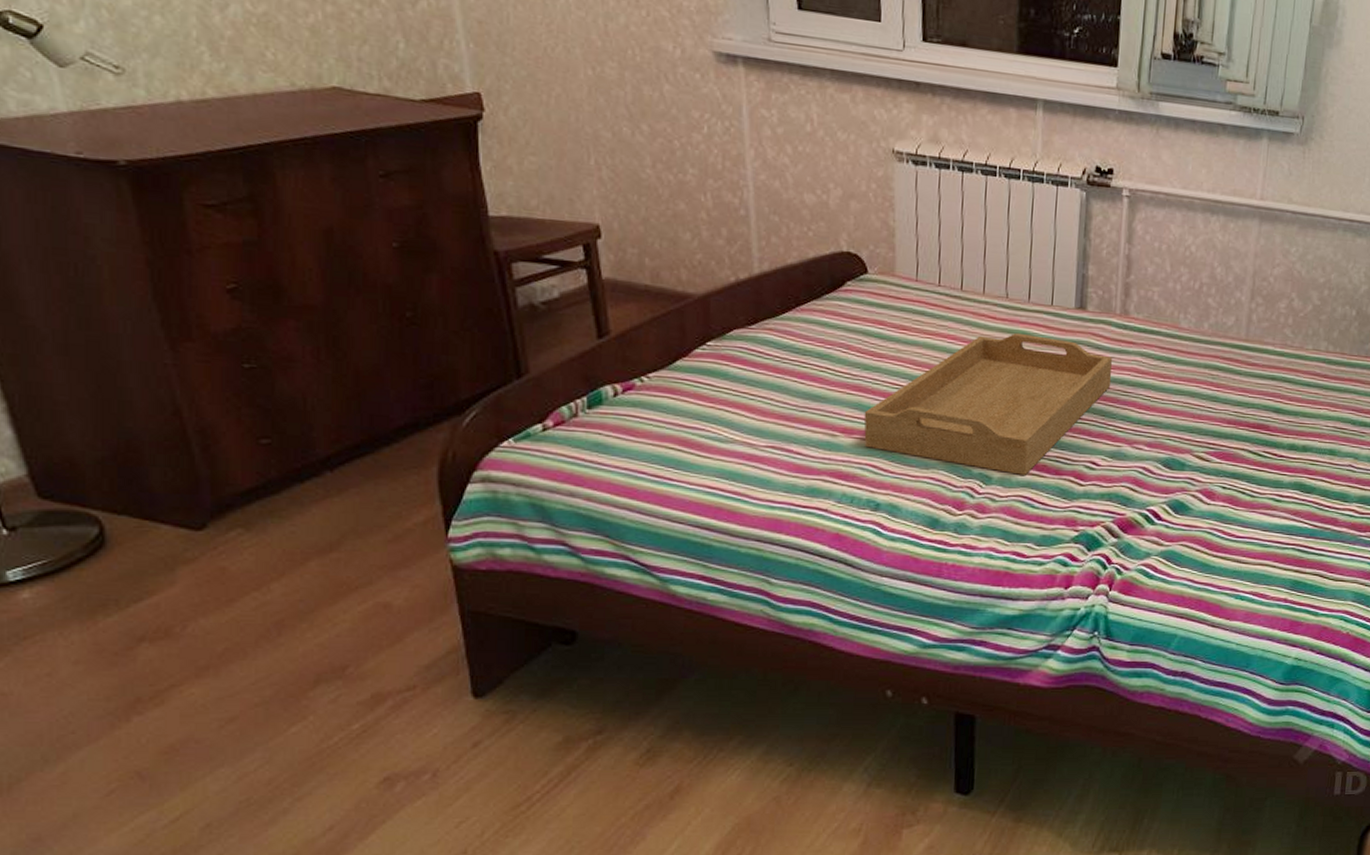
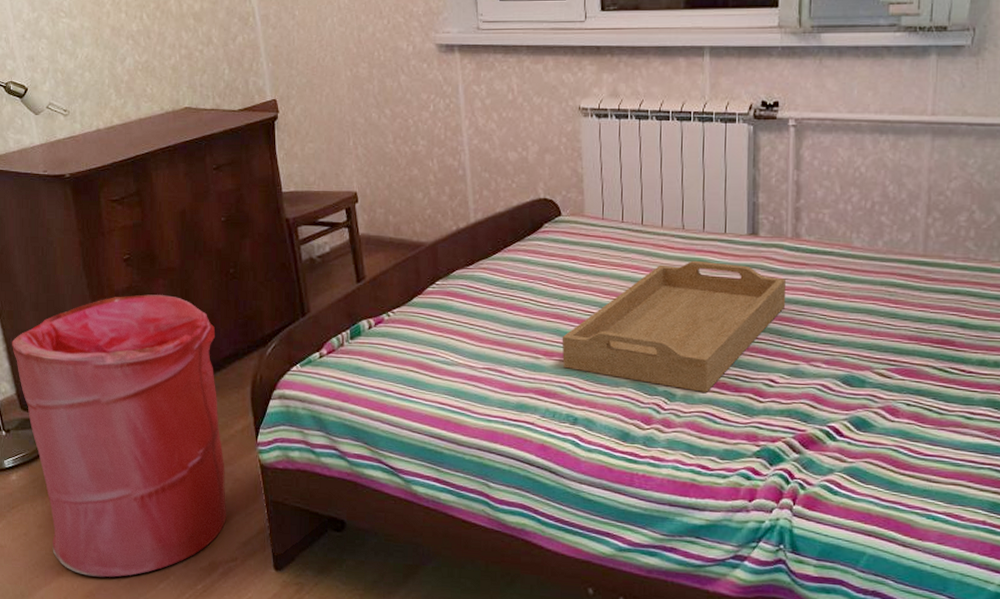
laundry hamper: none [18,340,400,725] -> present [12,294,227,577]

